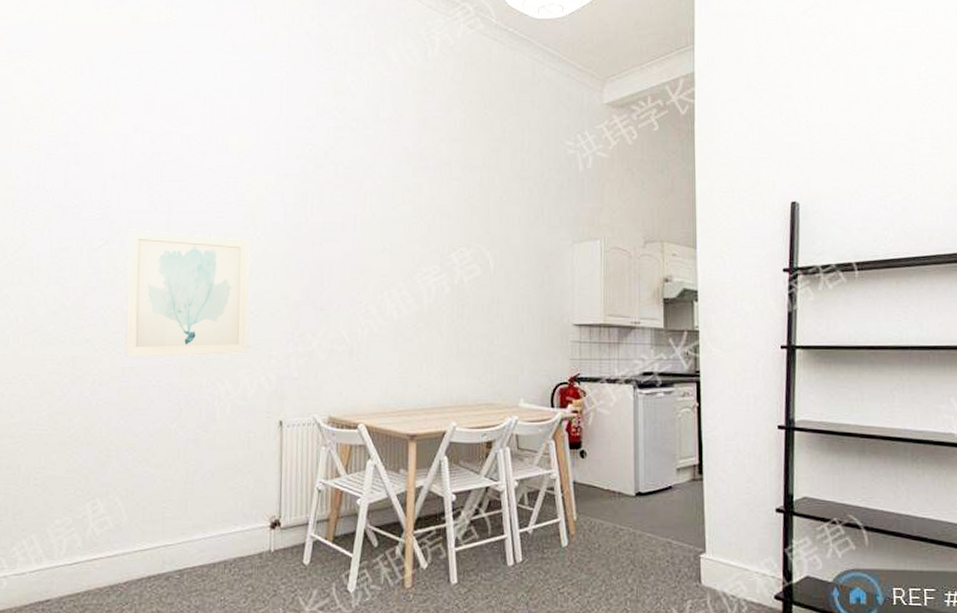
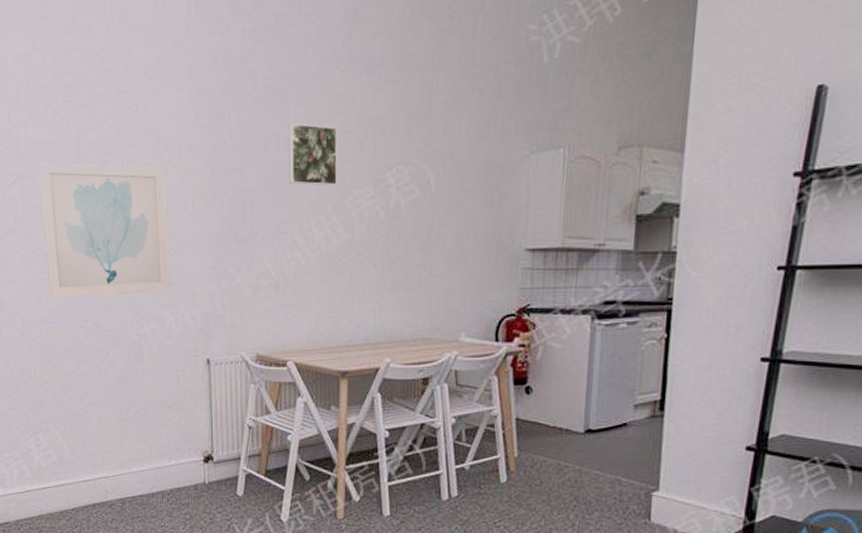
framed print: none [364,207,409,262] -> present [288,123,338,185]

